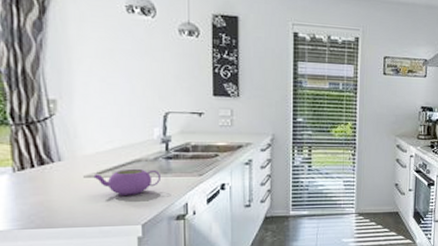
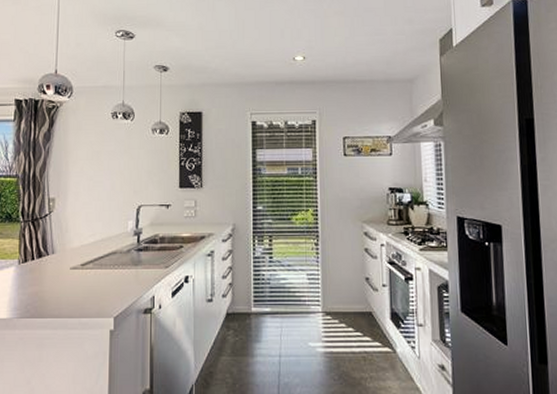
teapot: present [93,168,160,195] -> none [78,260,132,287]

